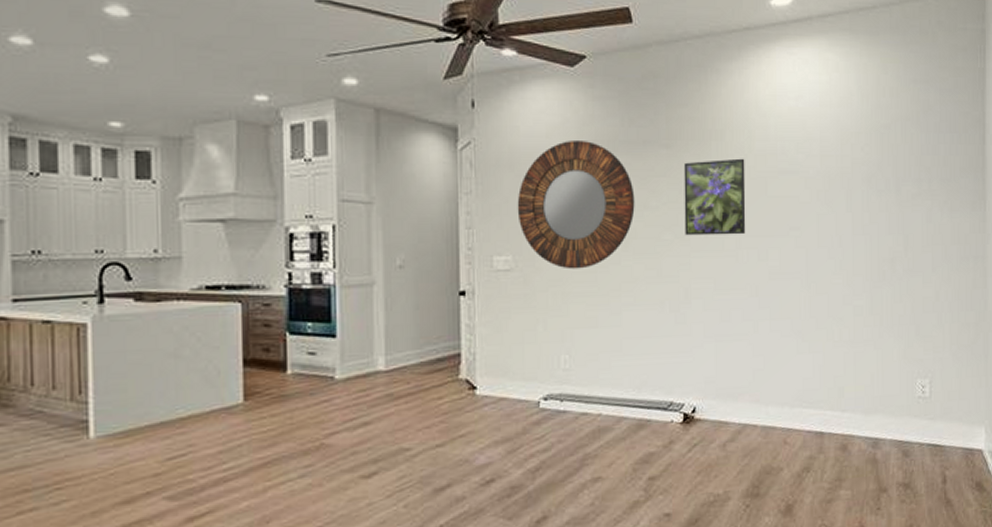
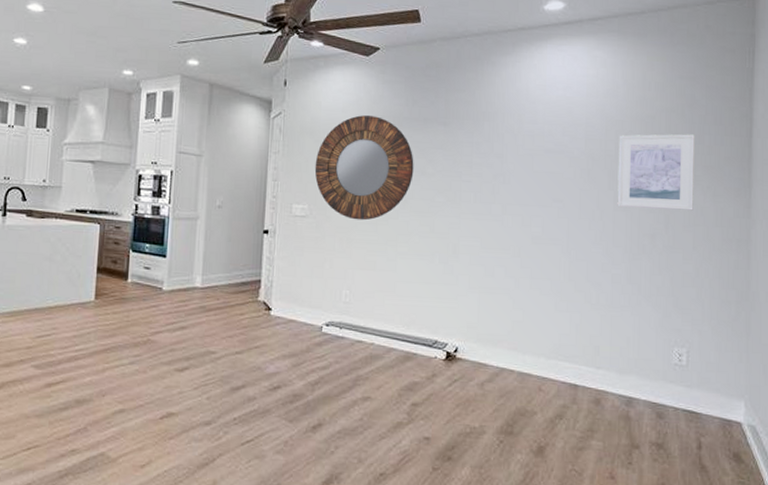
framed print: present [683,158,746,236] -> none [456,137,514,203]
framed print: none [855,144,931,231] -> present [617,133,695,211]

